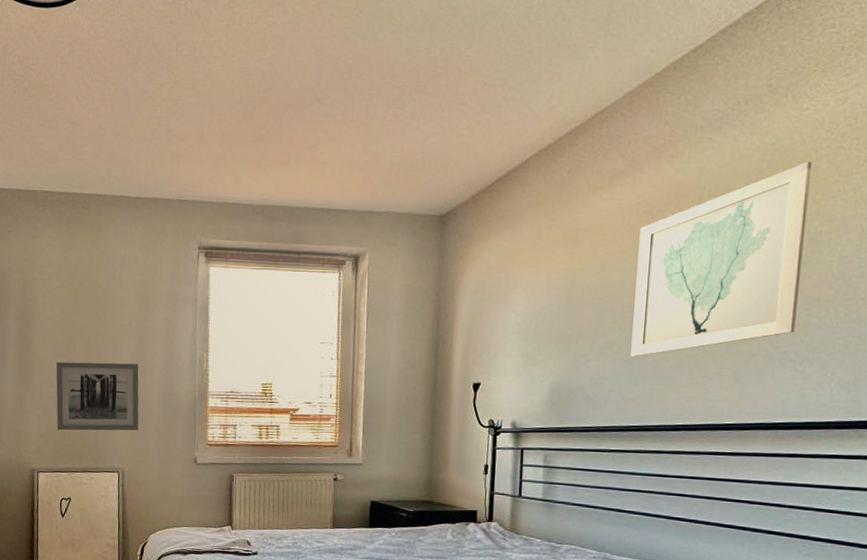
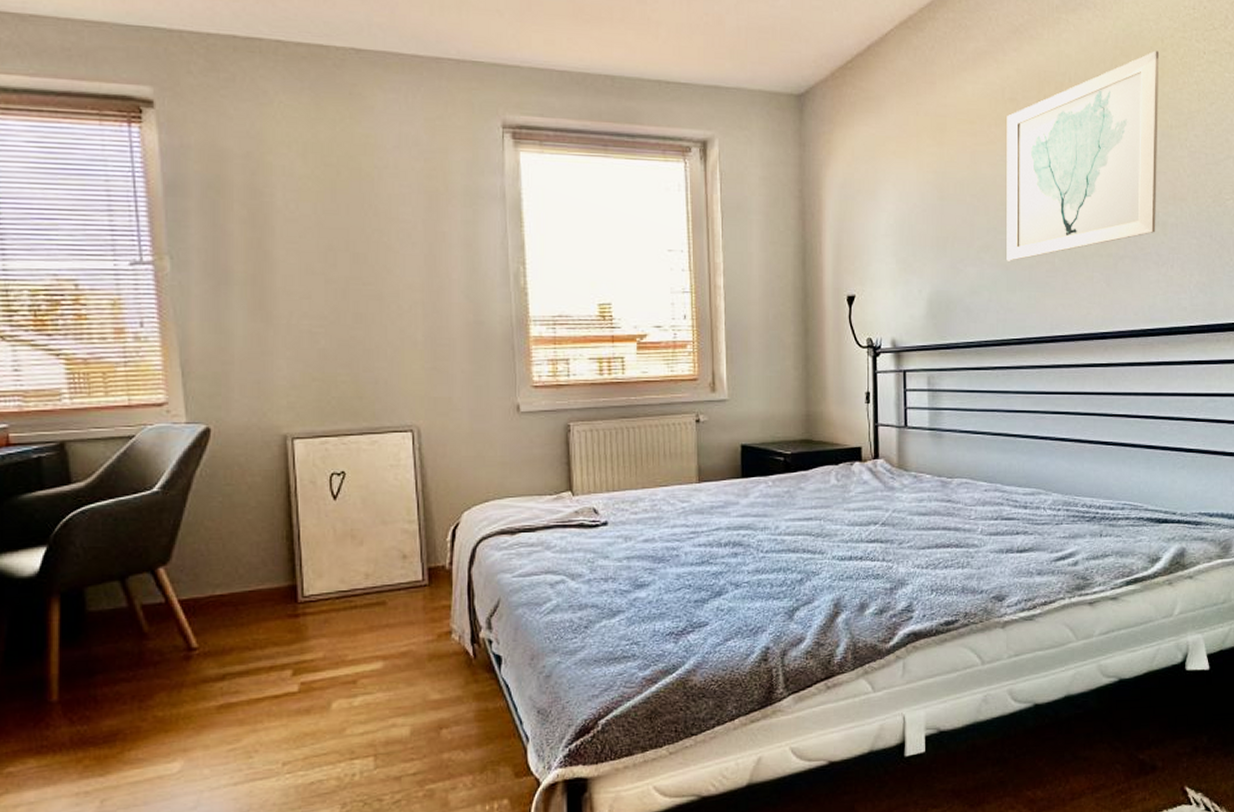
wall art: present [56,361,139,431] -> none [310,281,437,378]

